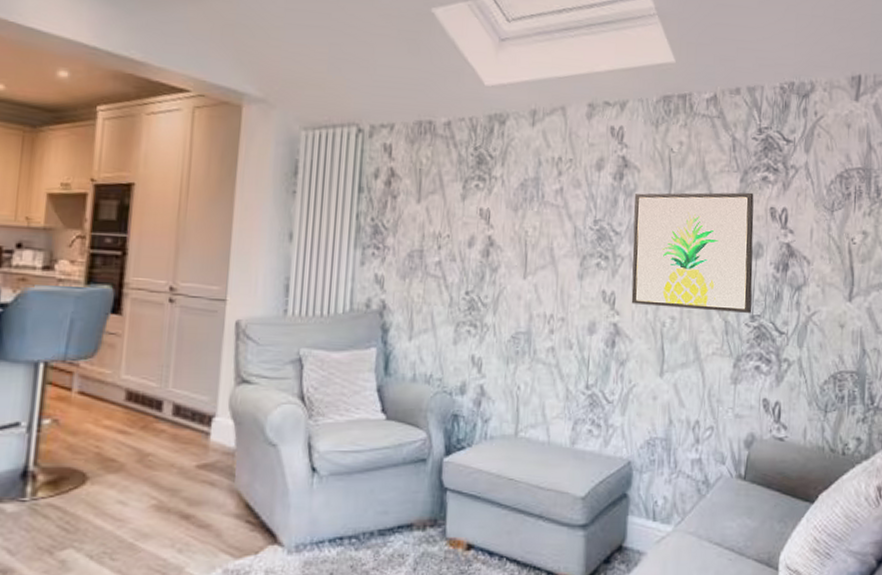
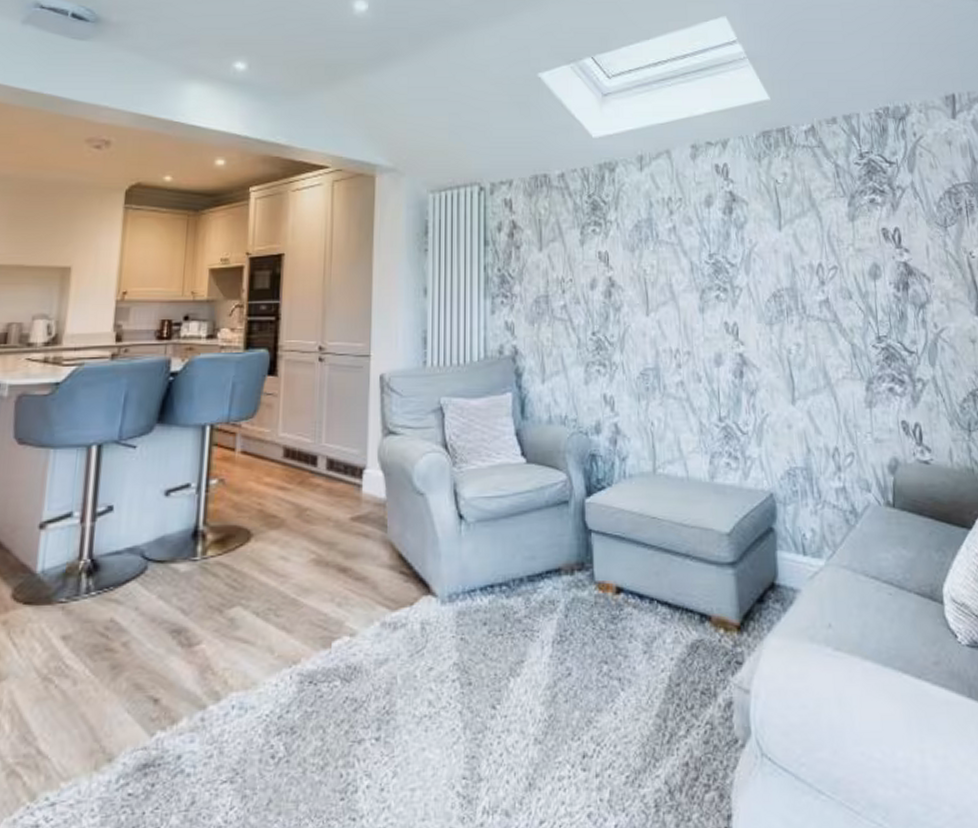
wall art: present [631,192,754,313] -> none [745,215,878,335]

